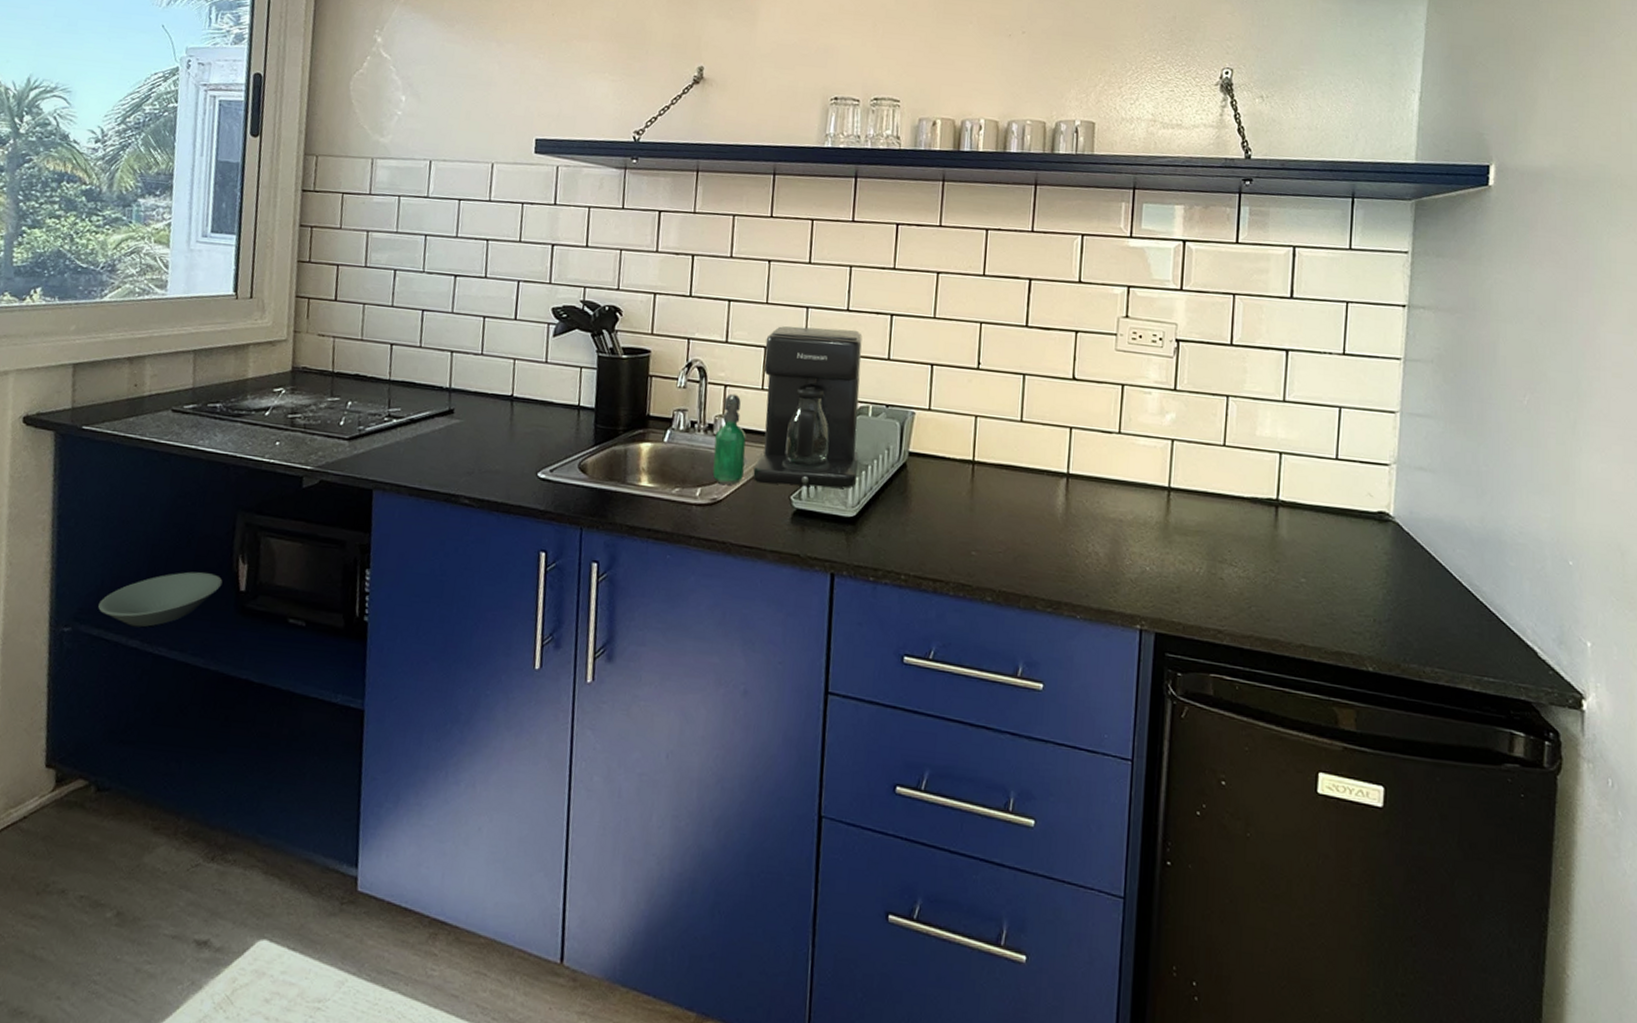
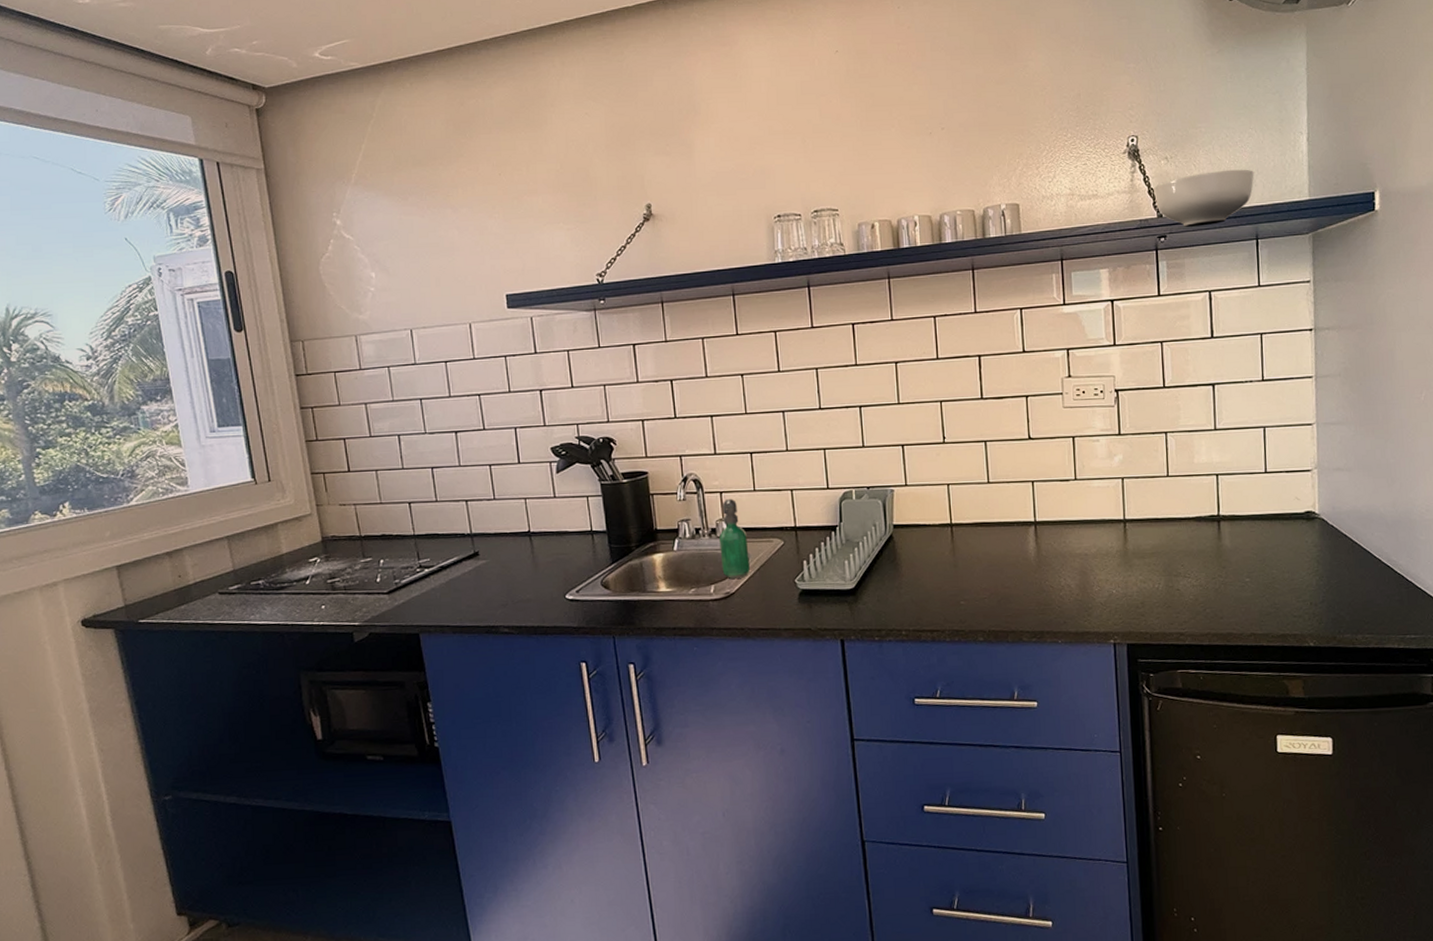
dish: present [98,571,223,627] -> none [192,729,300,786]
coffee maker: present [752,326,863,489] -> none [750,426,851,573]
bowl: none [1244,118,1358,176] -> present [1154,169,1255,227]

